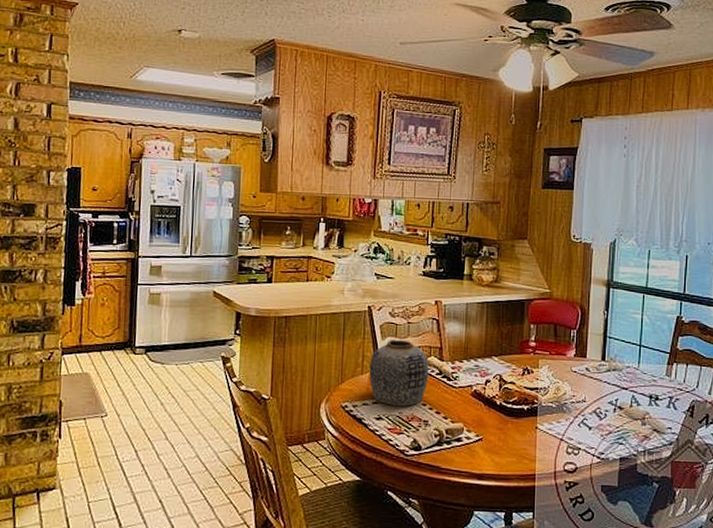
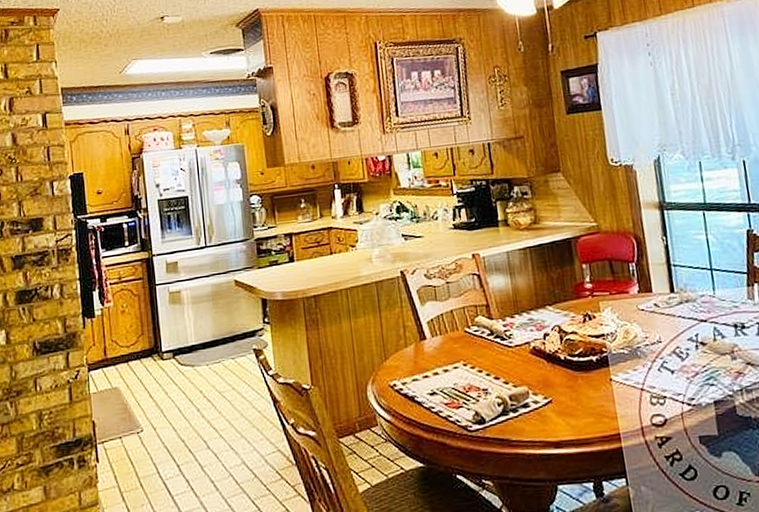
vase: present [369,339,429,406] -> none [412,302,480,377]

